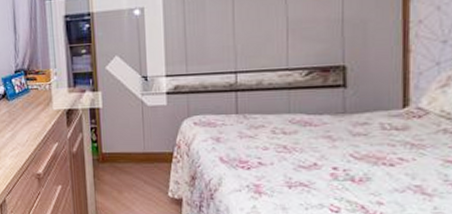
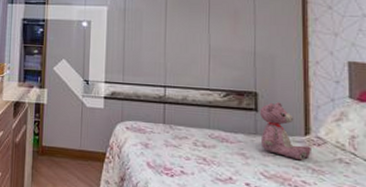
teddy bear: none [348,74,410,137] -> present [259,102,311,161]

